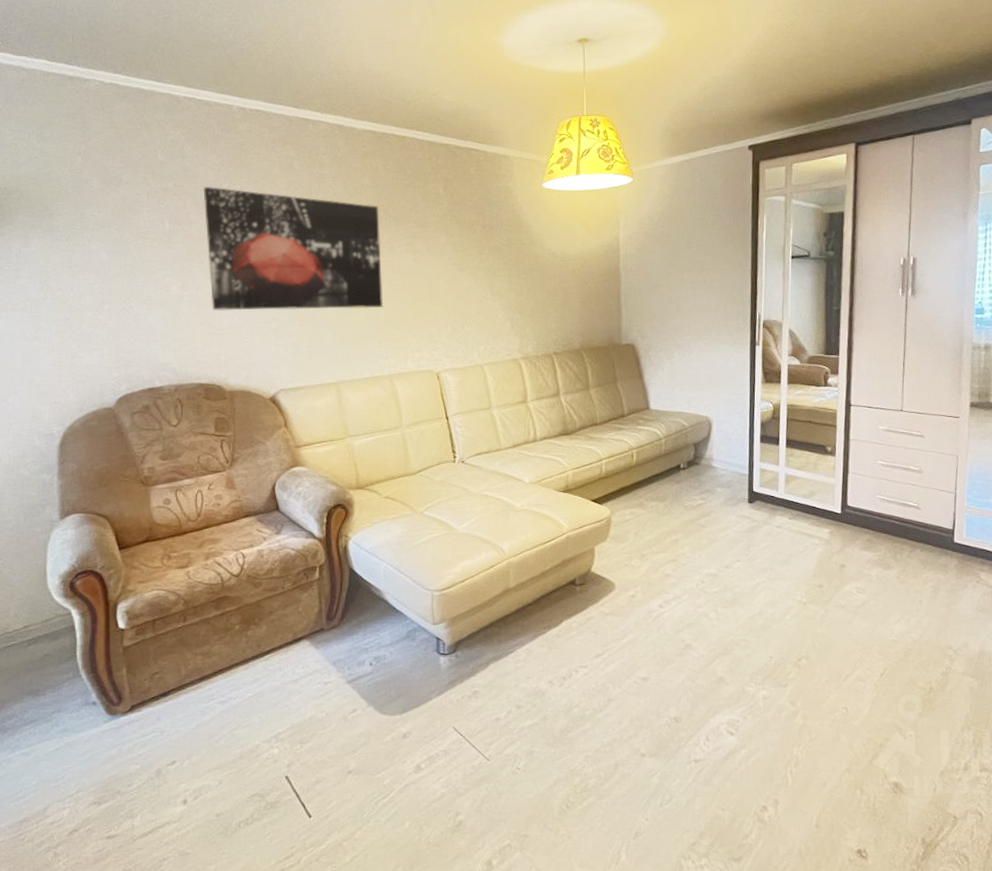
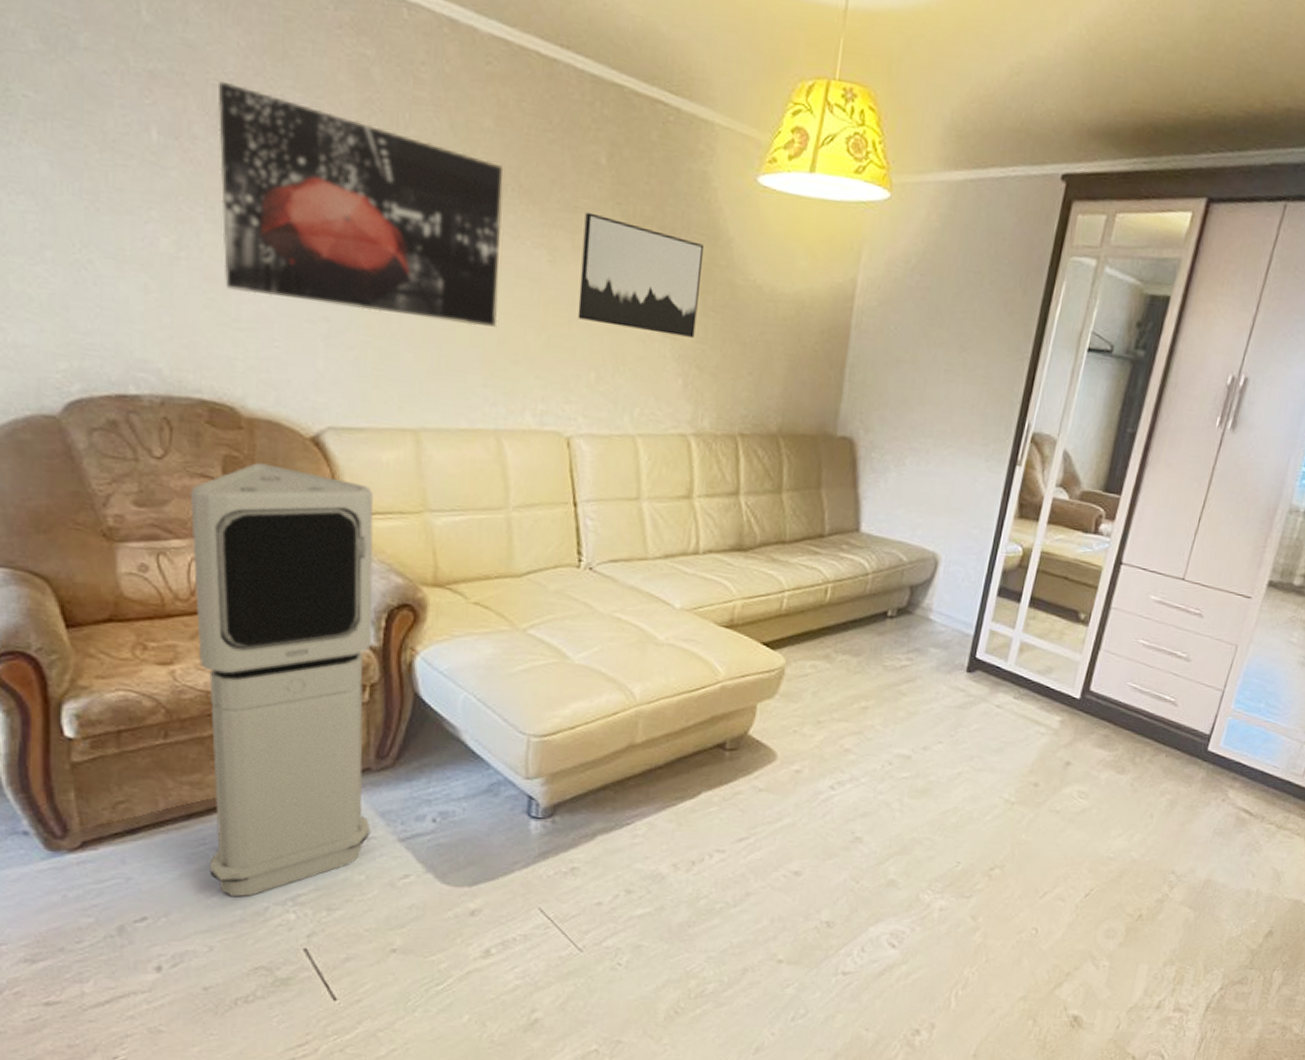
air purifier: none [195,420,327,739] -> present [189,463,374,897]
wall art: none [433,225,514,294] -> present [577,212,705,338]

